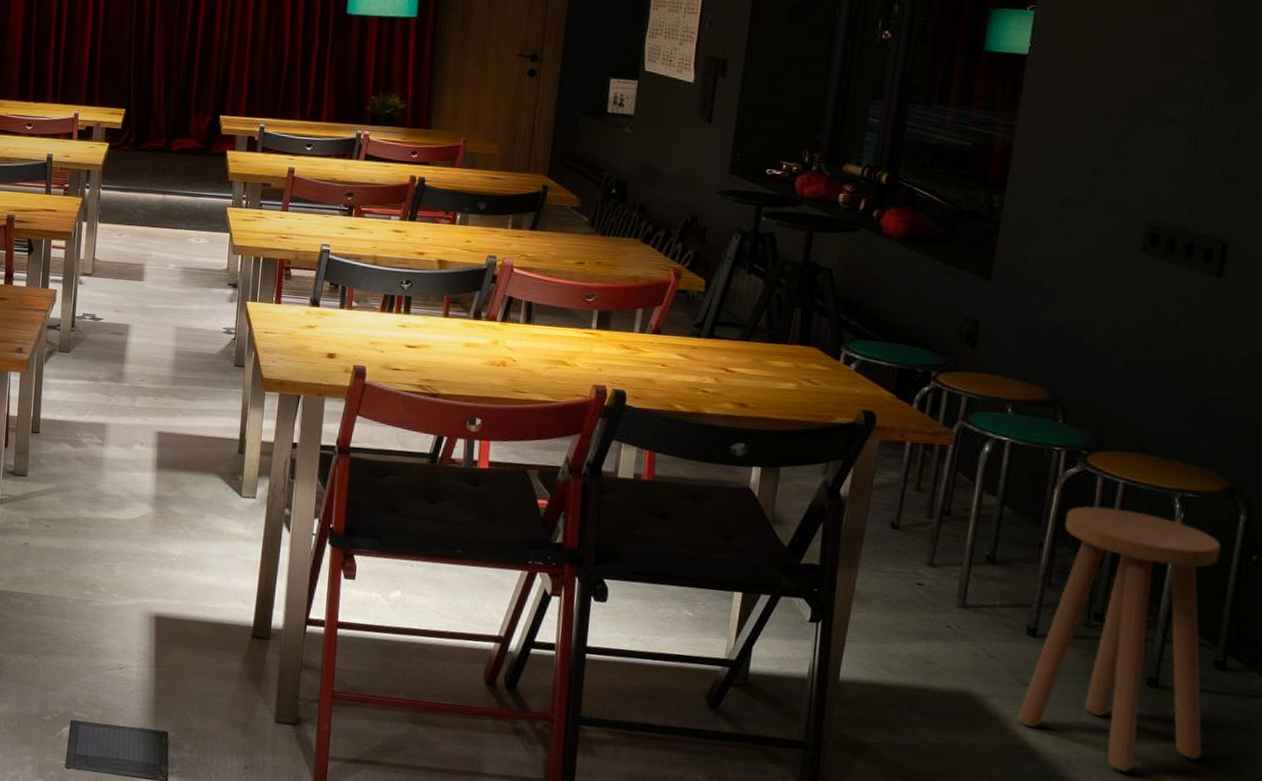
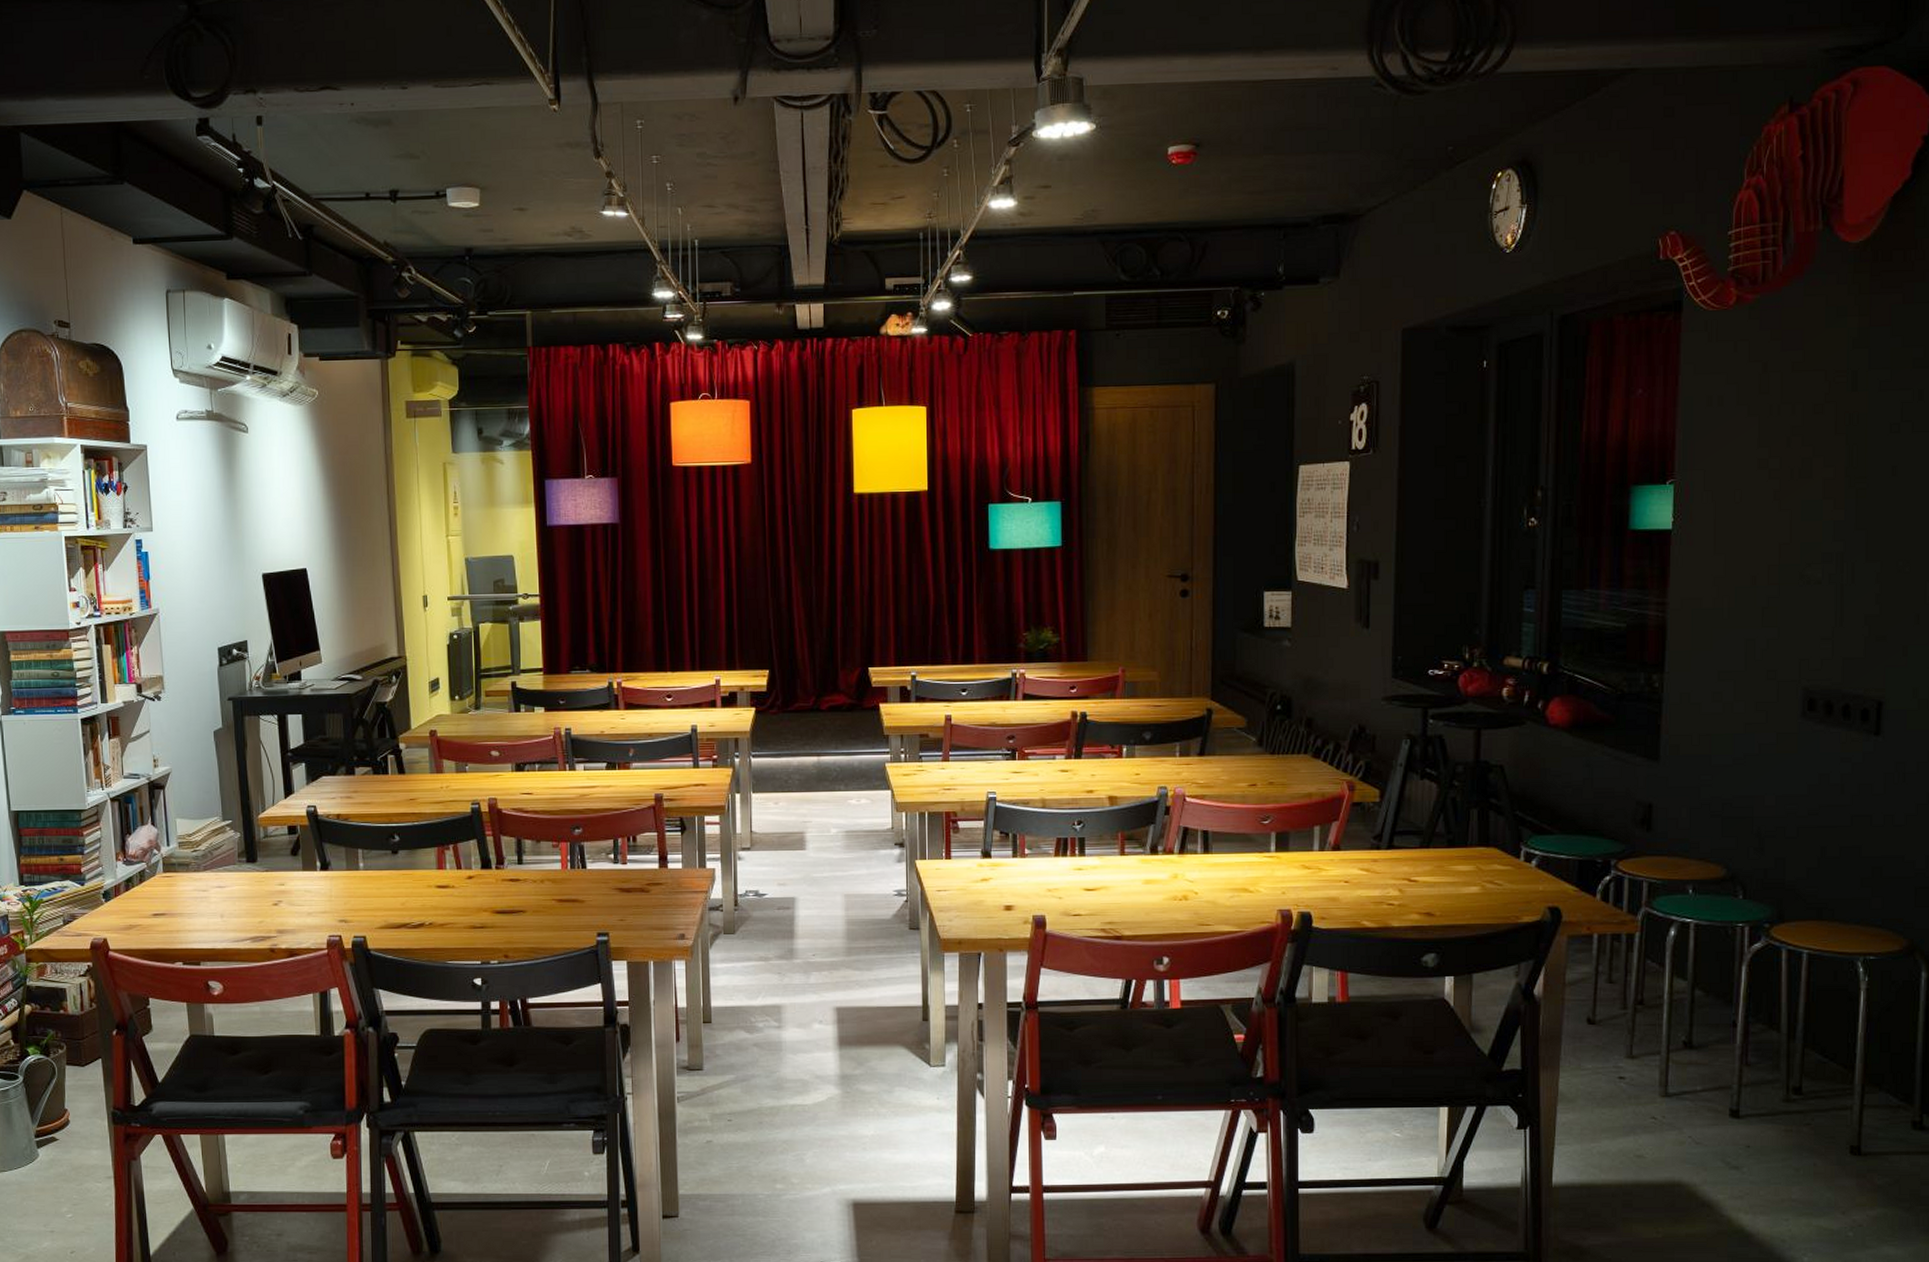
stool: present [1017,505,1221,773] -> none [1729,979,1909,1245]

